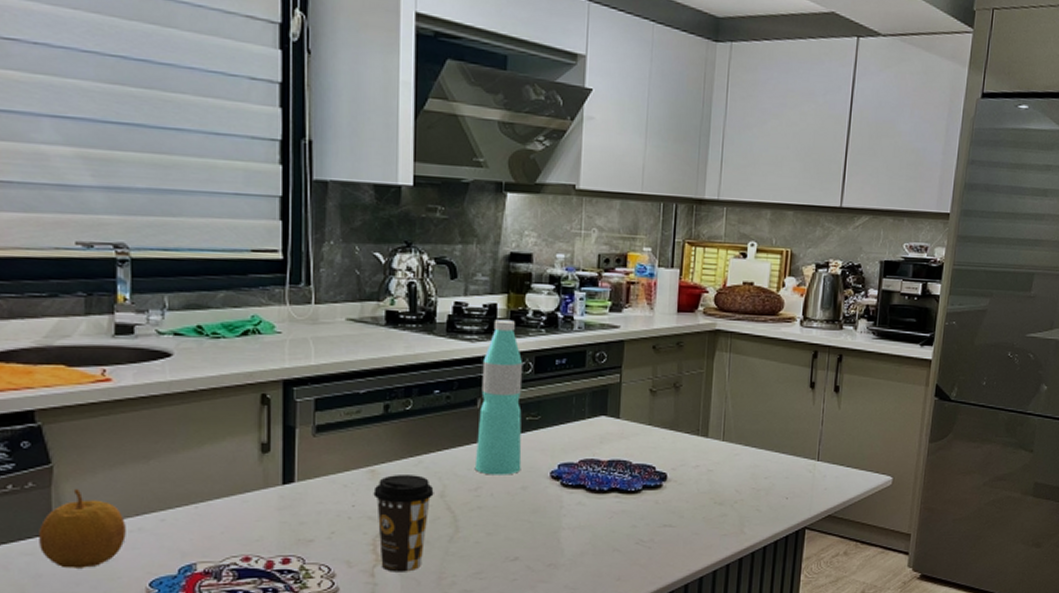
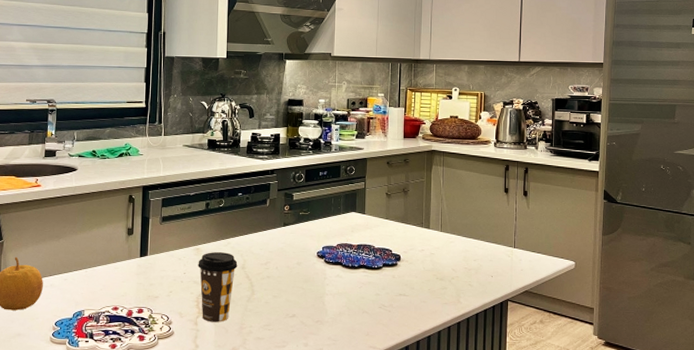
water bottle: present [474,319,523,475] -> none [265,145,298,254]

